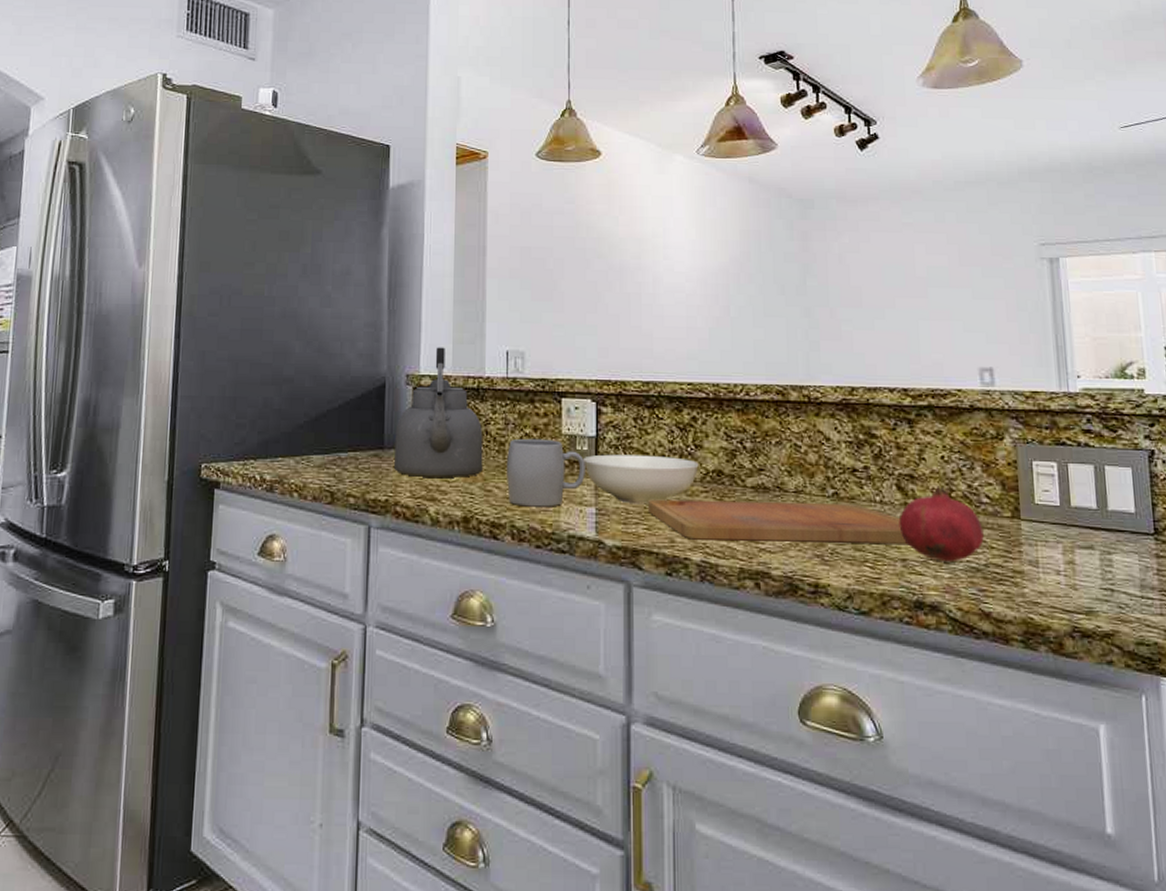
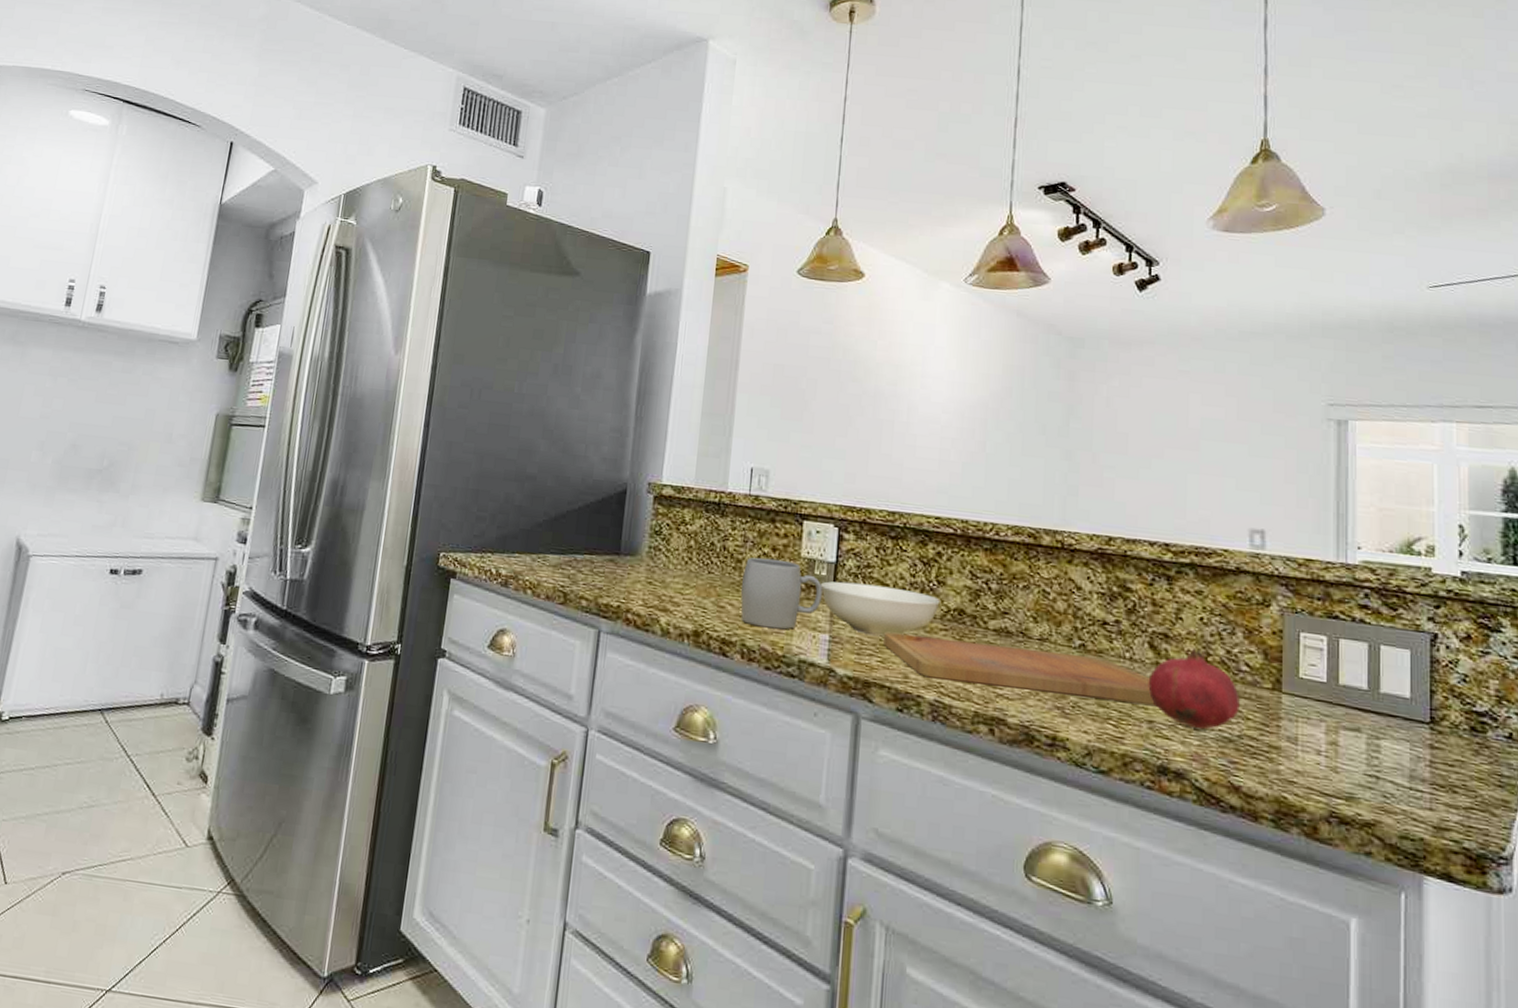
kettle: present [393,347,483,478] -> none [627,457,721,591]

